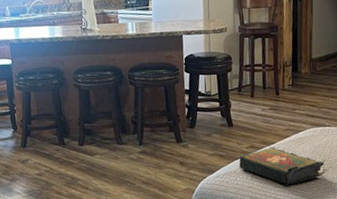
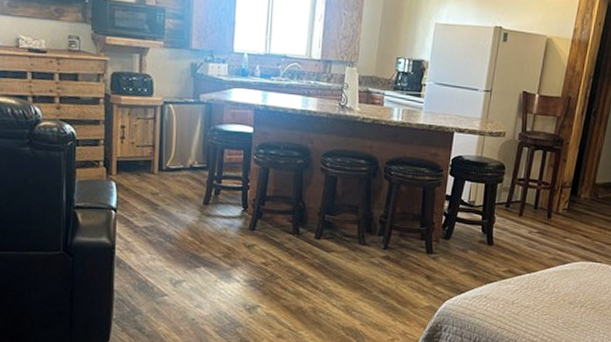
book: present [239,147,329,187] -> none [492,275,591,322]

